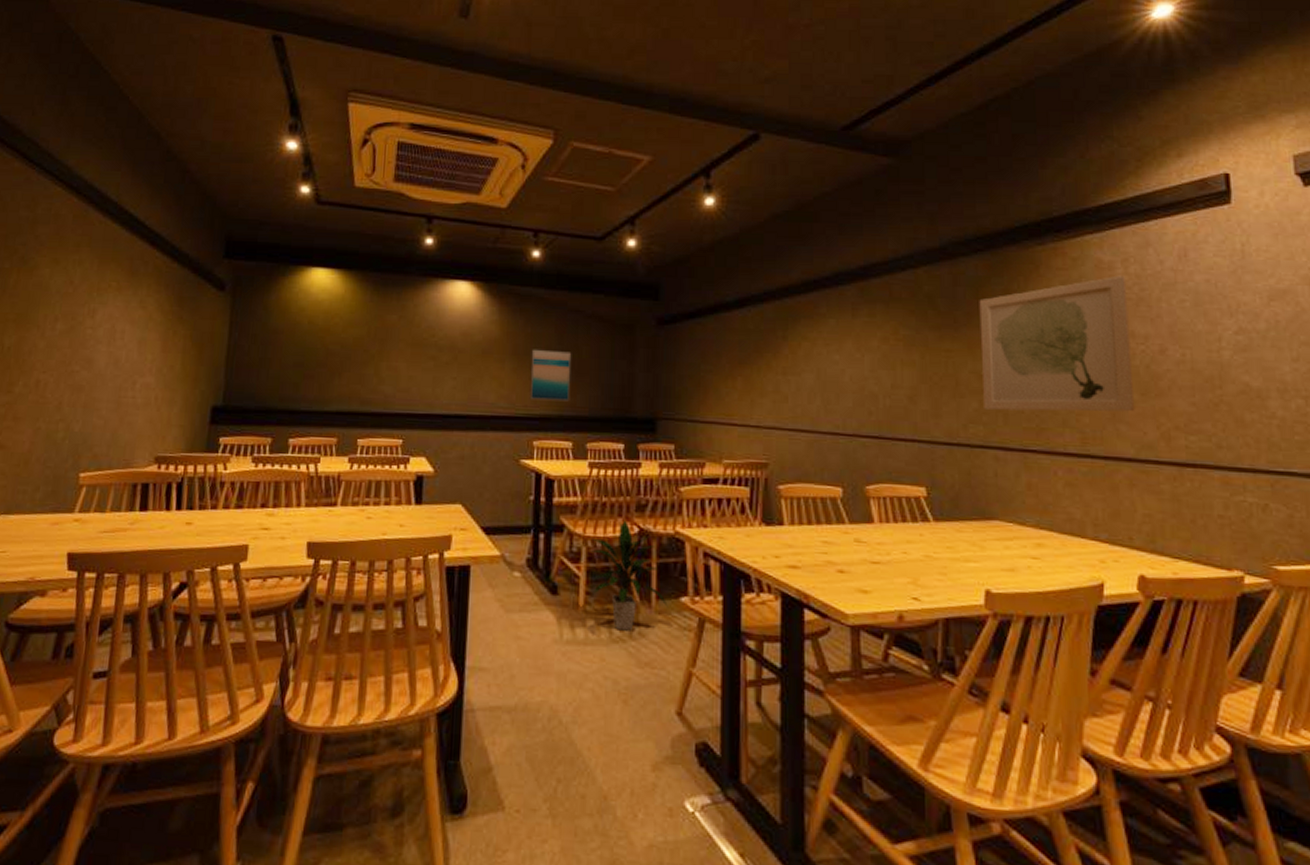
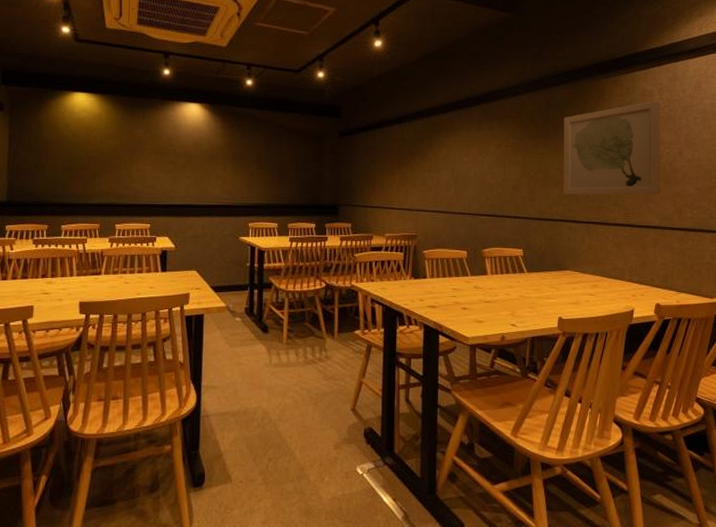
wall art: present [529,349,572,402] -> none [245,155,277,194]
indoor plant: present [590,519,668,631] -> none [291,277,346,356]

